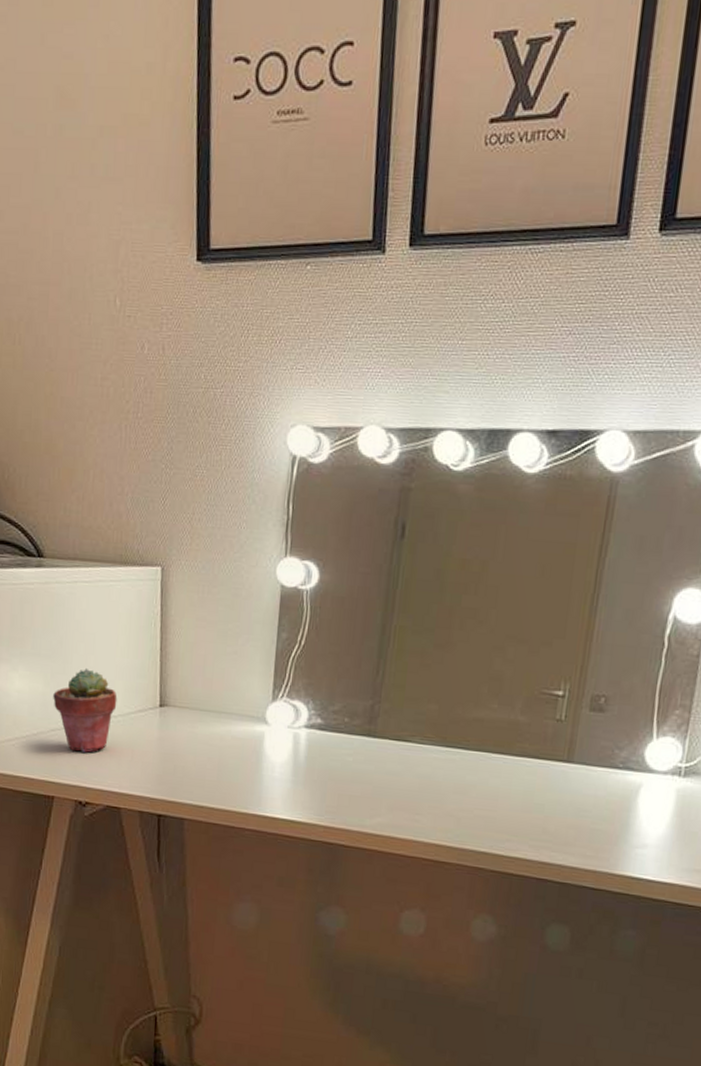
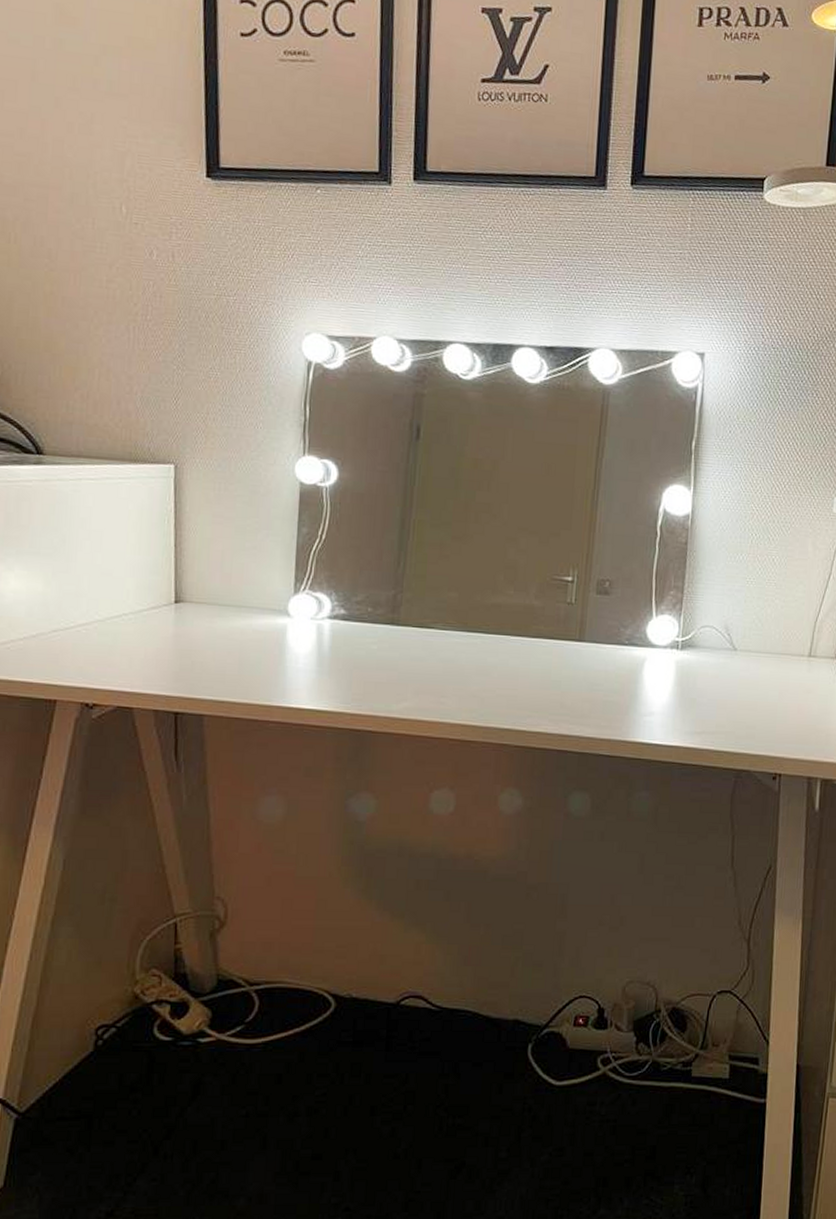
potted succulent: present [53,667,117,753] -> none [55,565,128,653]

